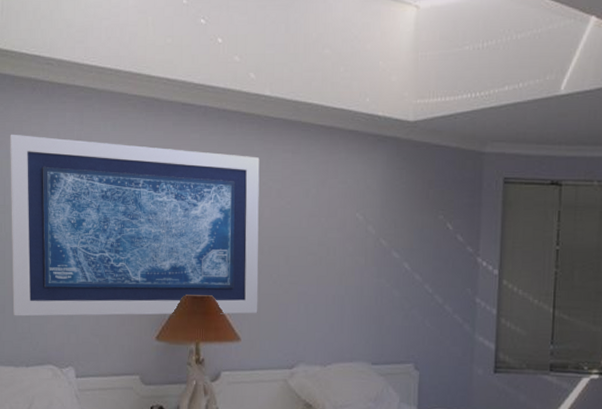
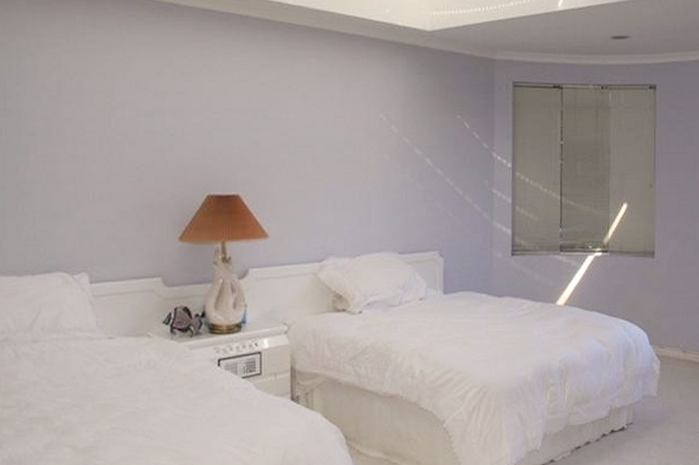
wall art: present [10,134,260,317] -> none [11,35,286,223]

